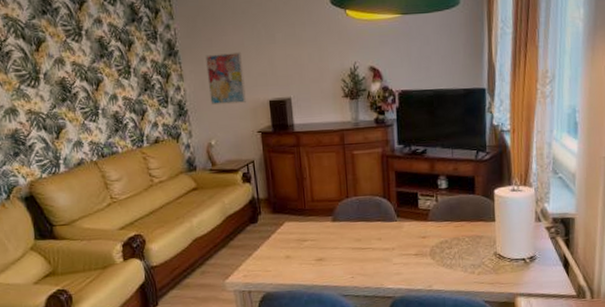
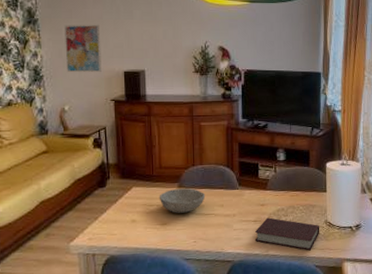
bowl: none [312,221,362,248] -> present [159,188,206,213]
book: none [417,250,489,285] -> present [255,217,320,250]

